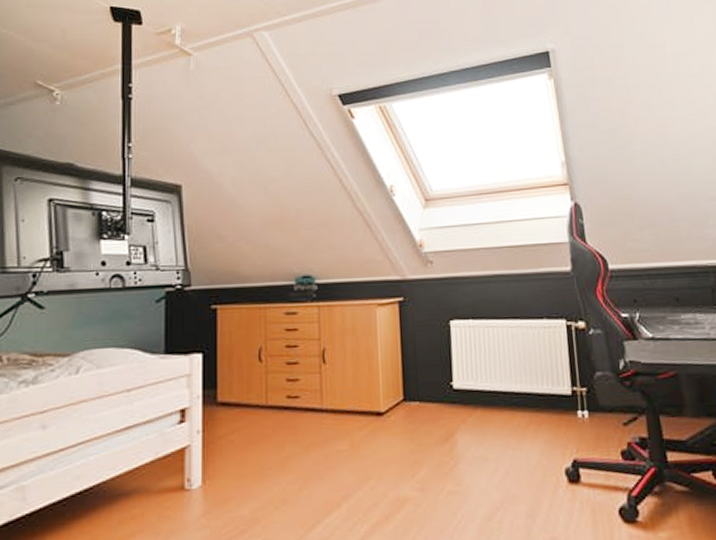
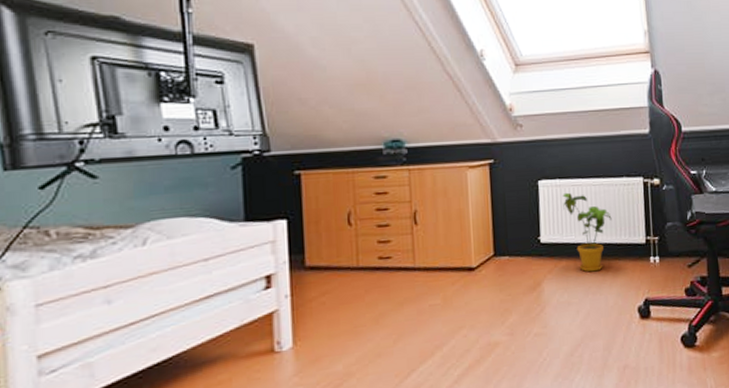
house plant: none [476,334,532,425] -> present [562,192,612,272]

